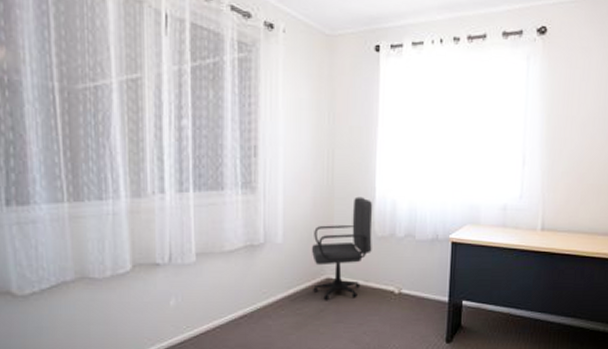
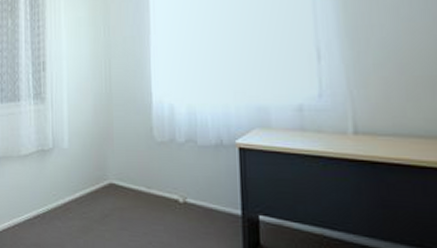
office chair: present [311,196,373,301] -> none [93,102,152,207]

